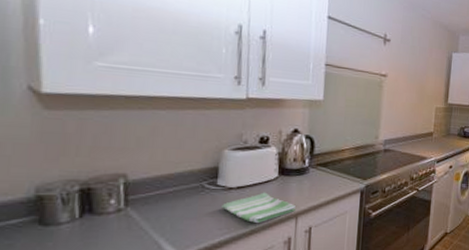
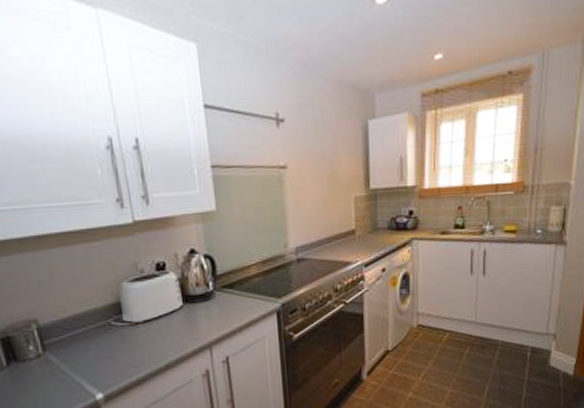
dish towel: present [221,192,297,223] -> none [132,323,209,357]

